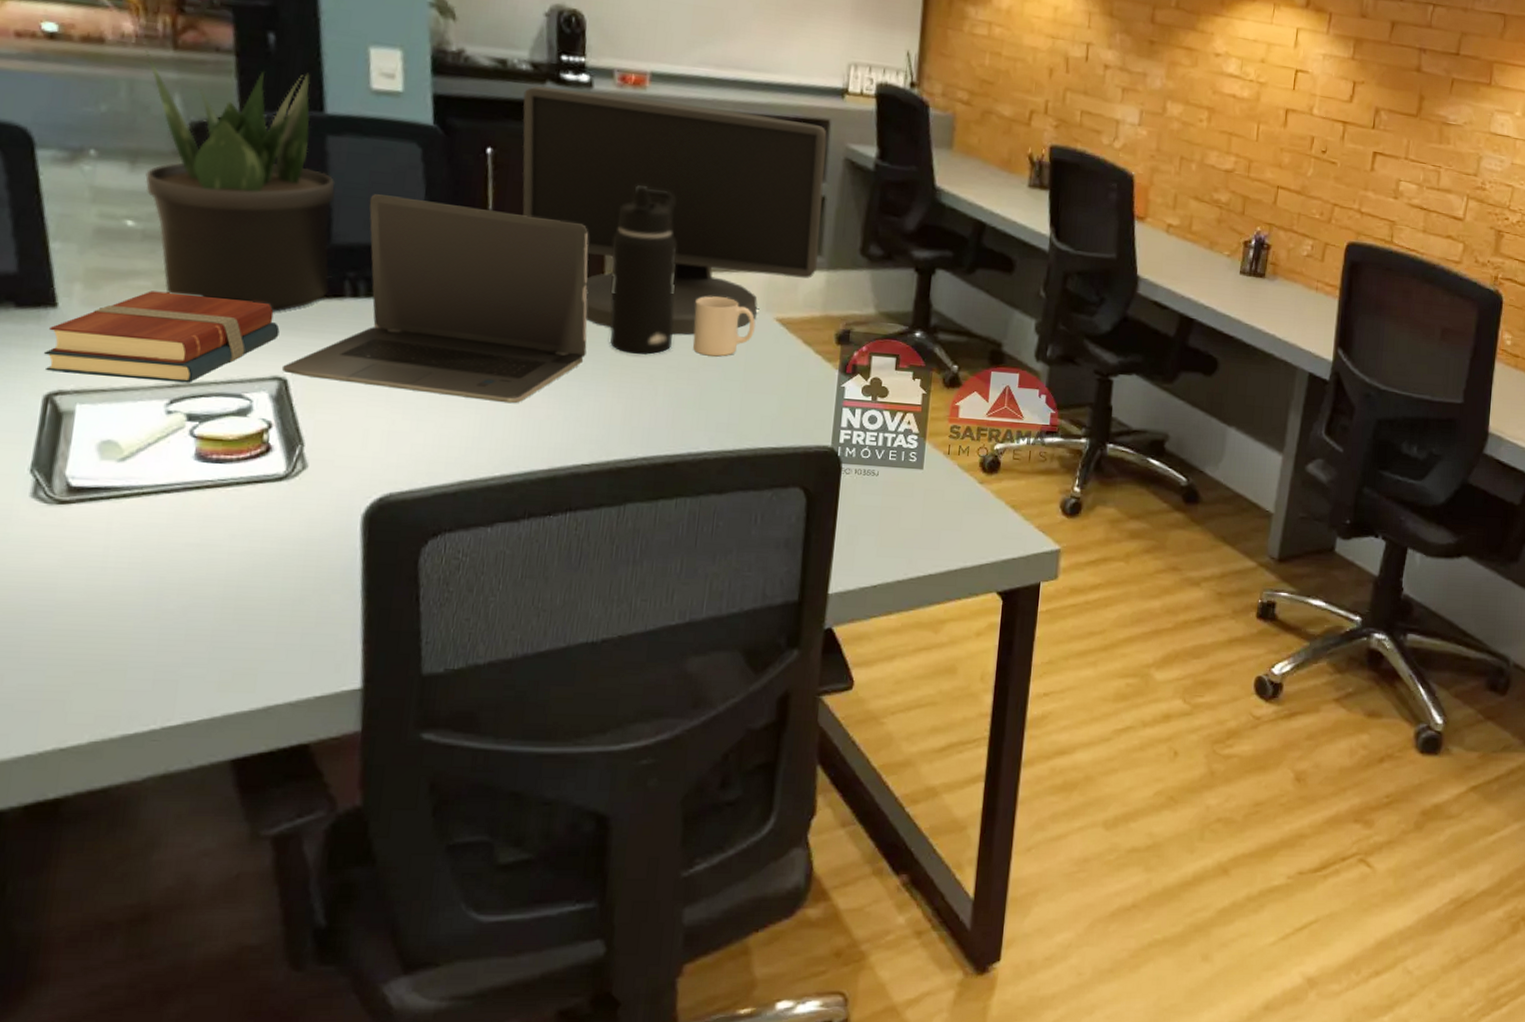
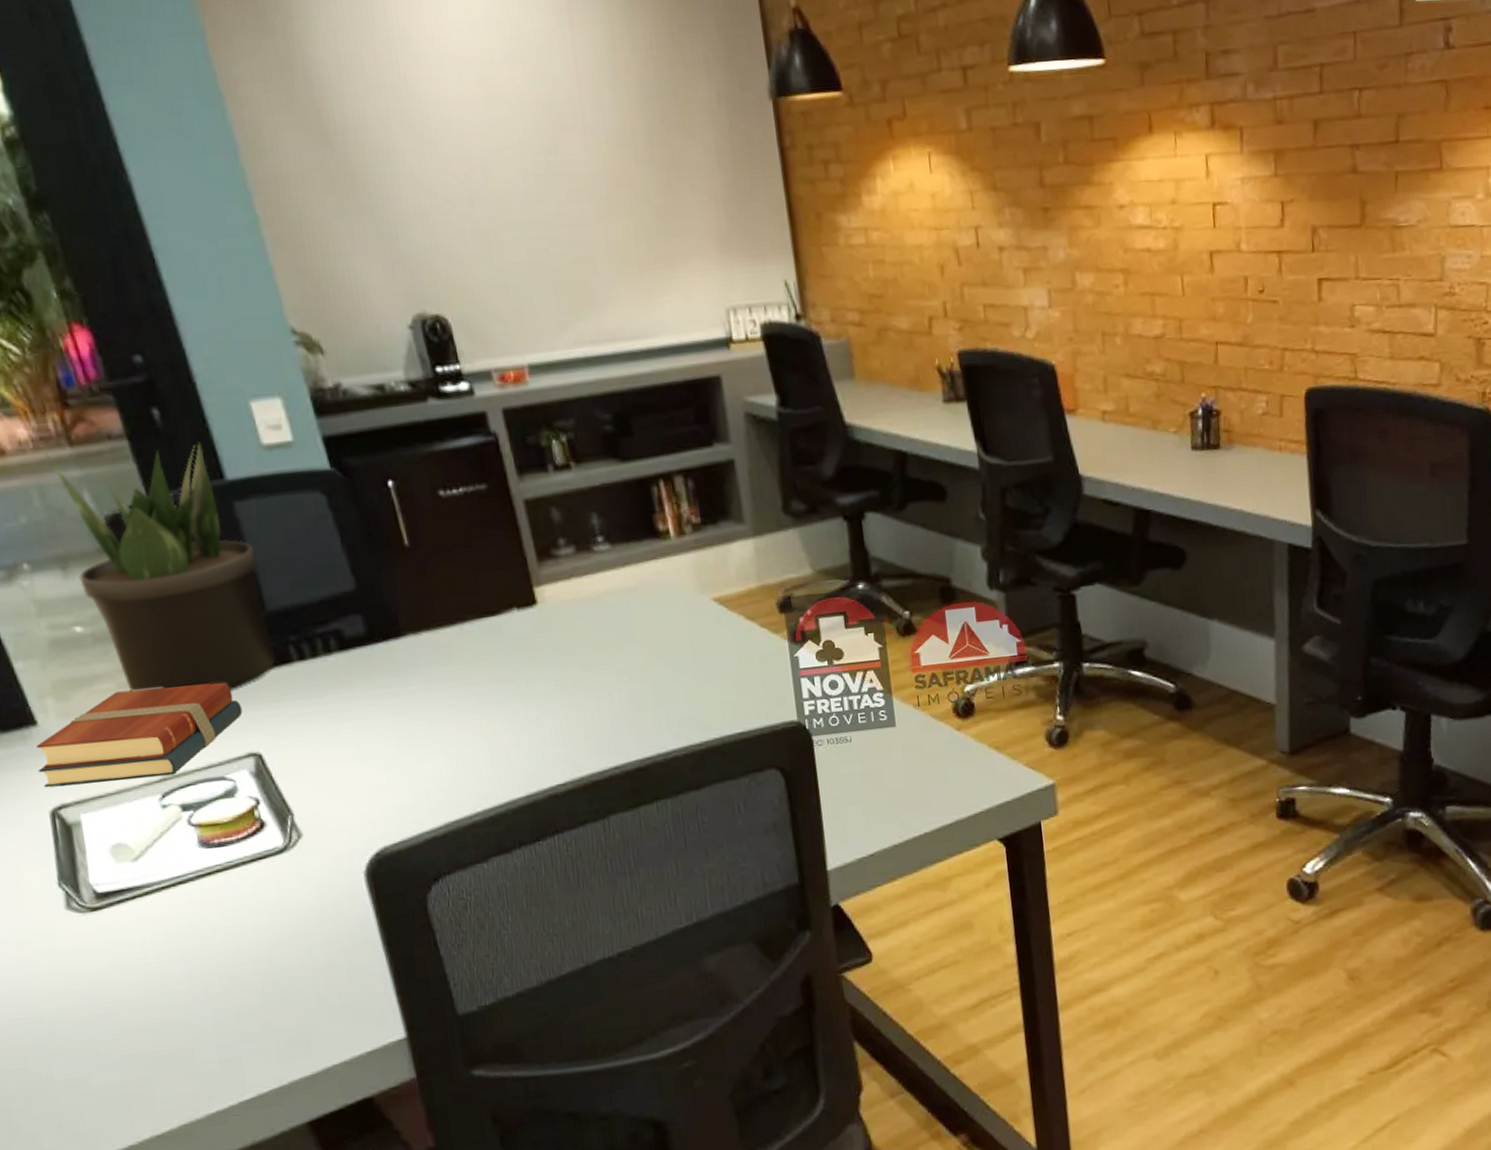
laptop computer: present [281,194,589,404] -> none [253,540,535,748]
monitor: present [522,86,827,335] -> none [408,383,742,641]
water bottle: present [609,185,677,356] -> none [532,487,617,665]
mug: present [692,296,756,357] -> none [628,587,695,652]

